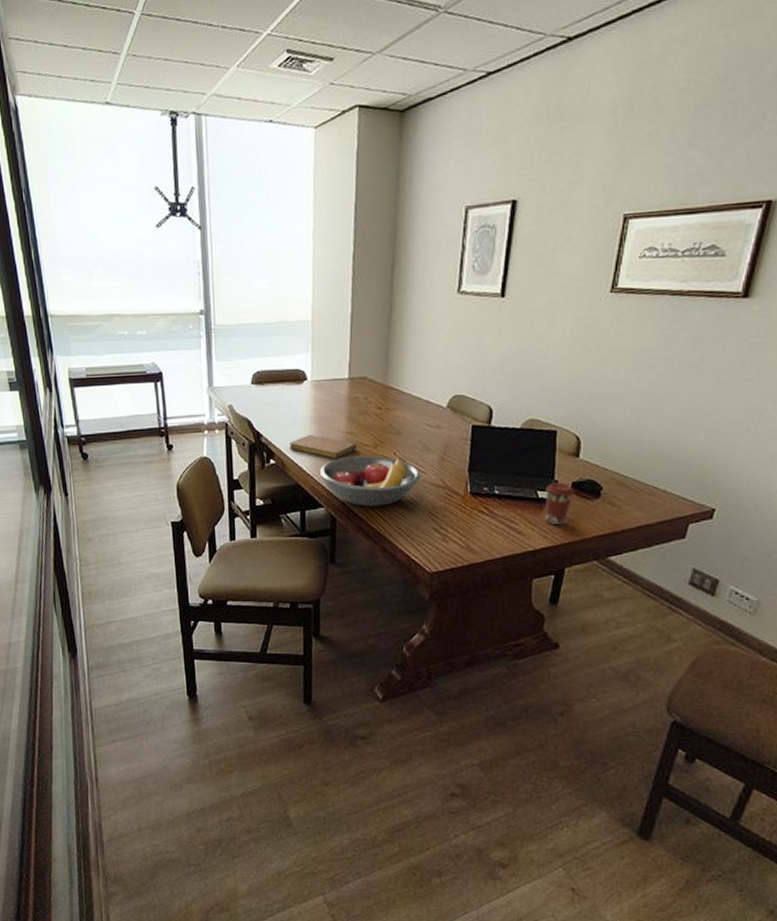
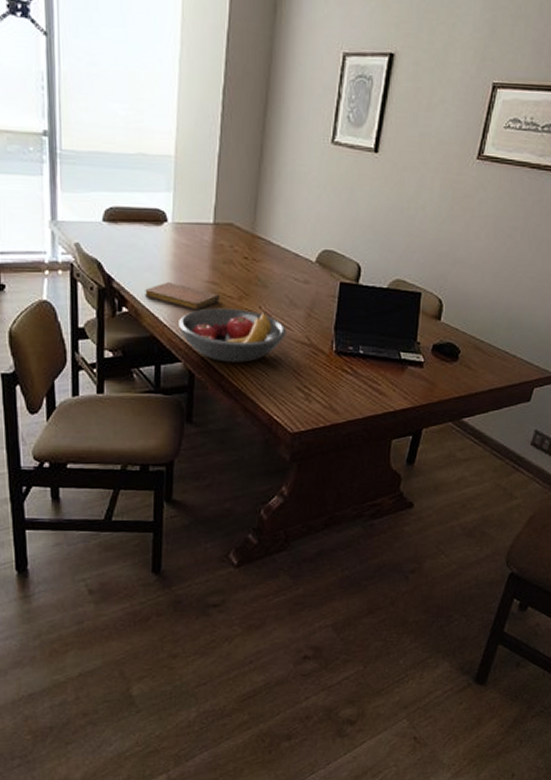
coffee cup: present [545,482,575,526] -> none [406,344,435,387]

